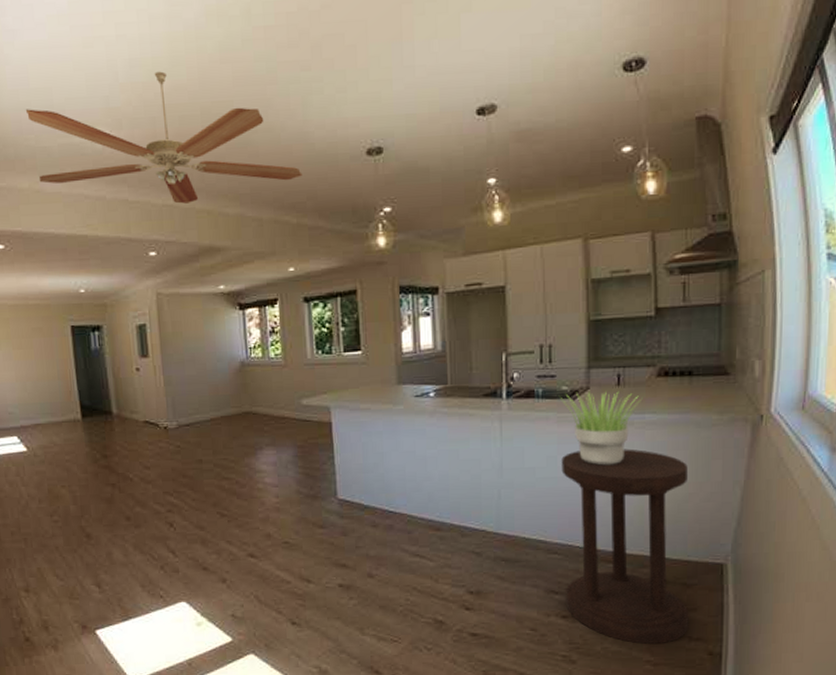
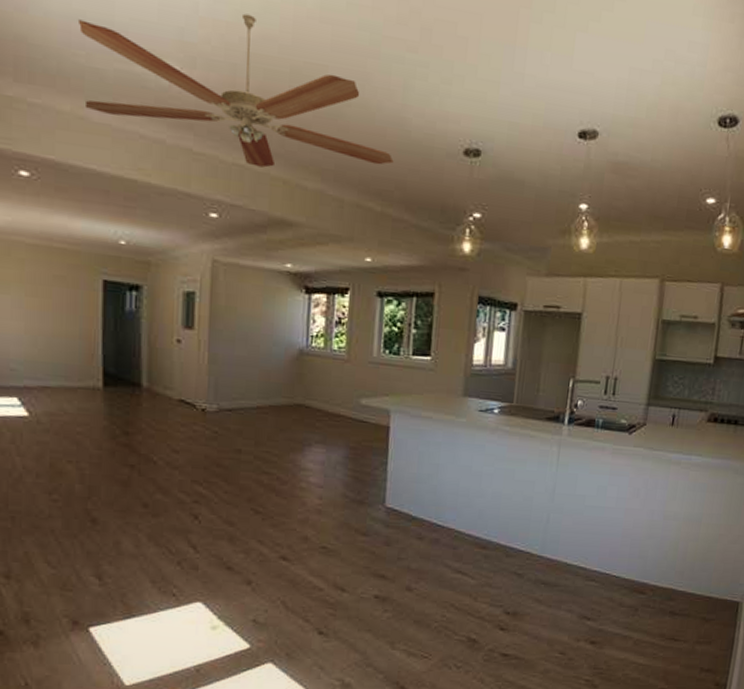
potted plant: present [561,390,641,466] -> none [618,427,691,501]
side table: present [561,449,689,645] -> none [596,483,722,674]

